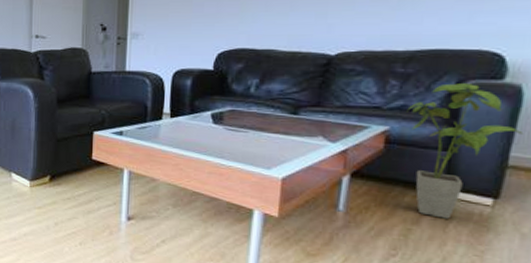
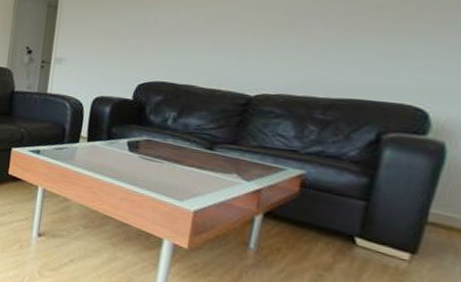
house plant: present [407,83,524,219] -> none [324,134,445,269]

